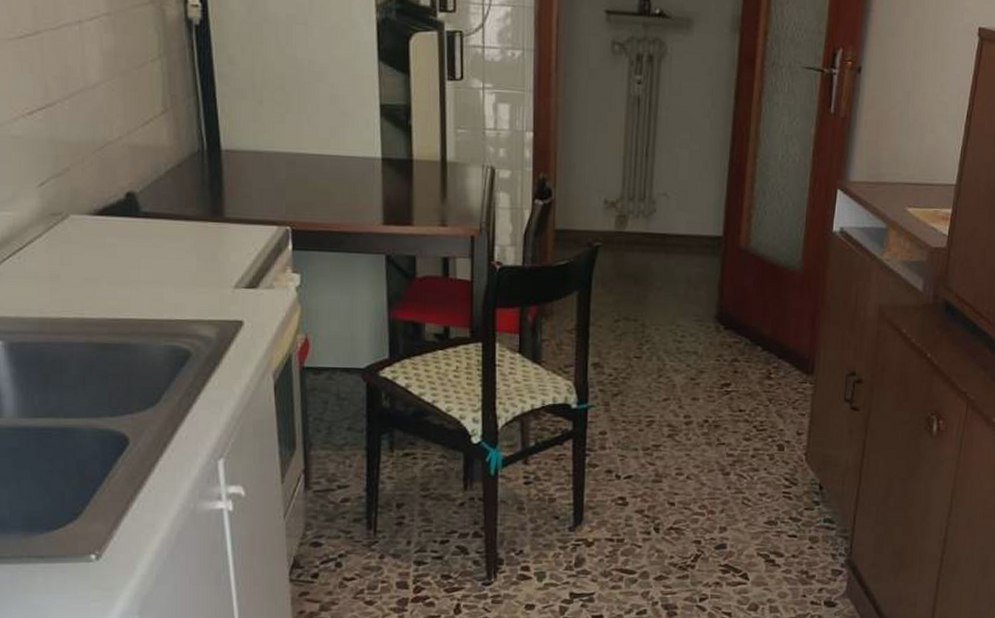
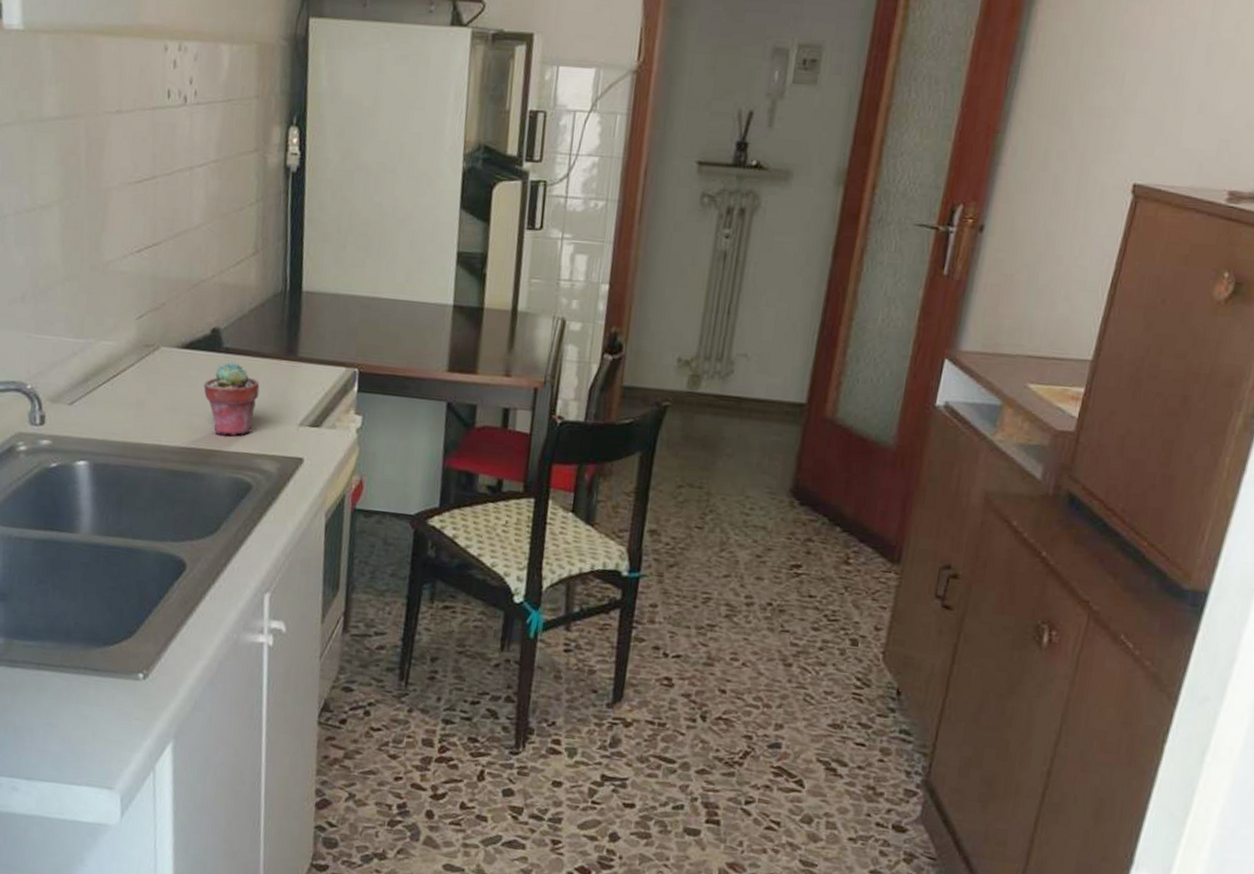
potted succulent: none [125,226,187,304] -> present [204,361,260,436]

